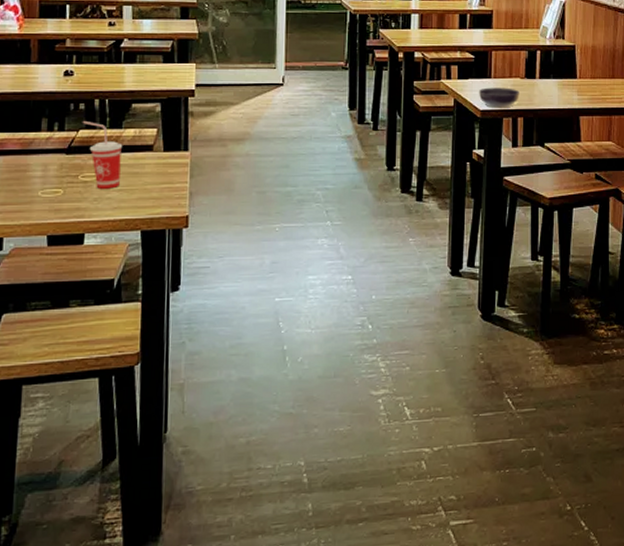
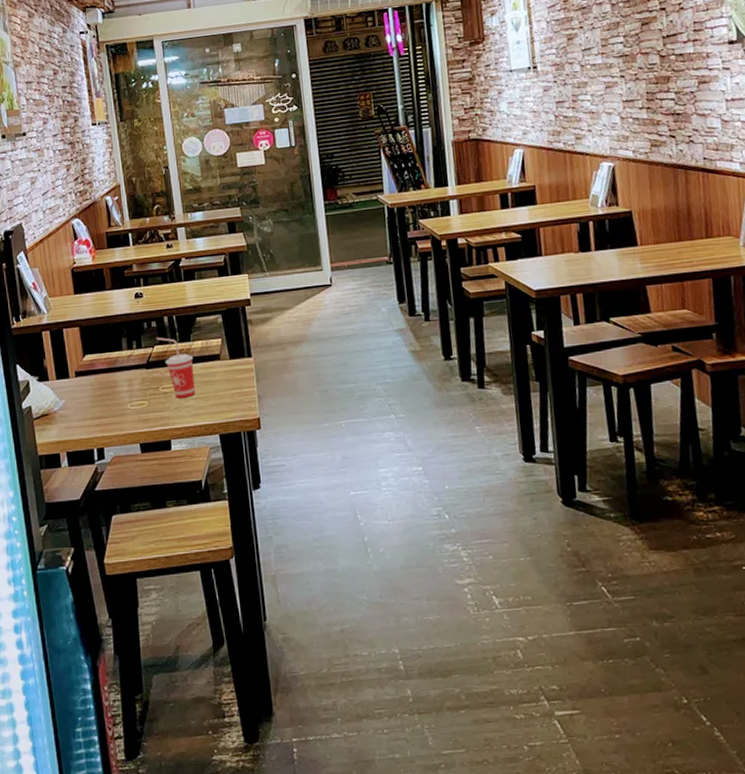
bowl: present [479,87,519,109] -> none [531,264,576,288]

